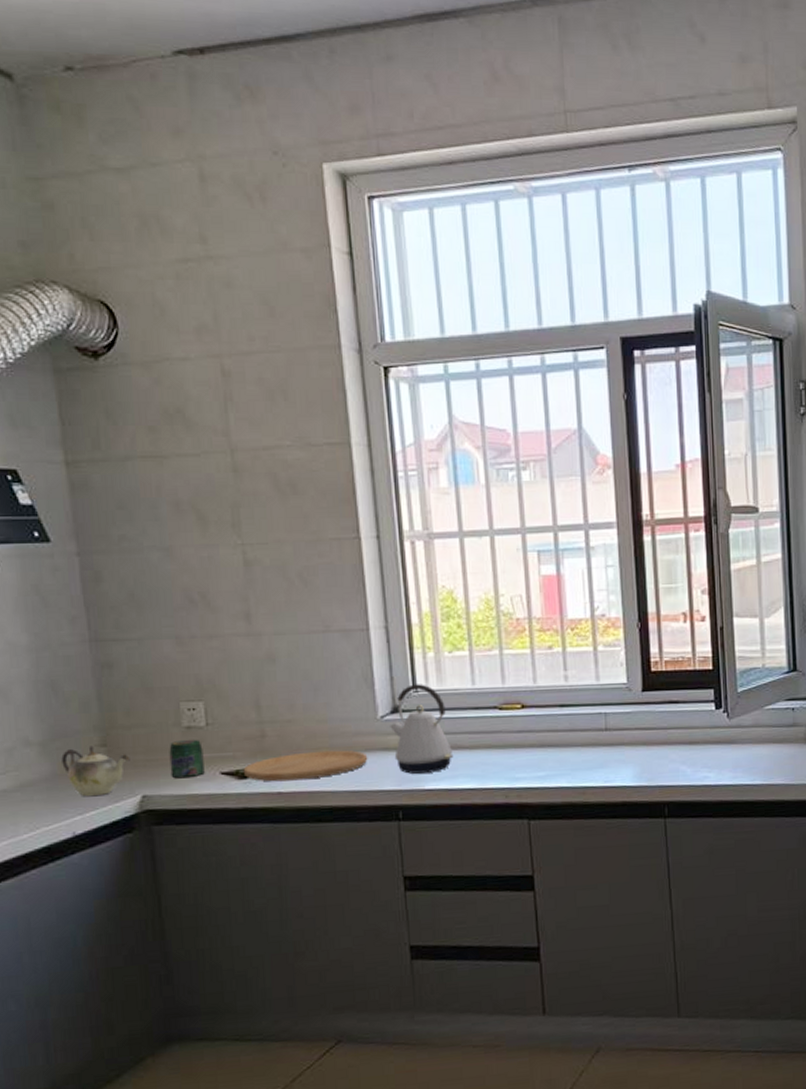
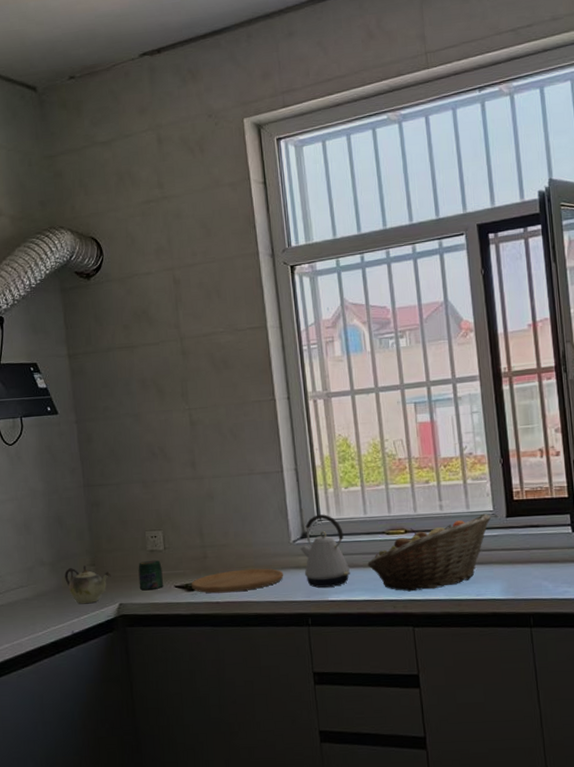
fruit basket: none [474,686,625,778] -> present [367,513,492,592]

